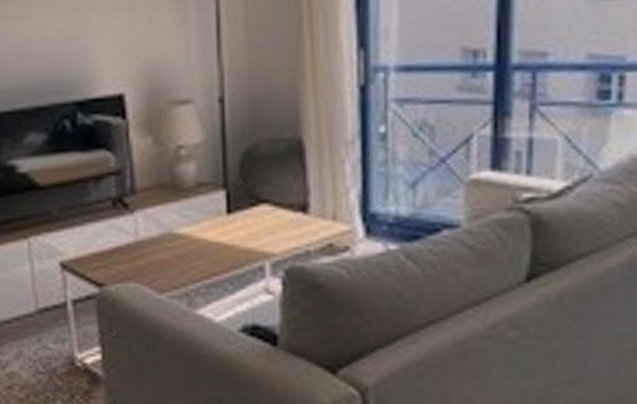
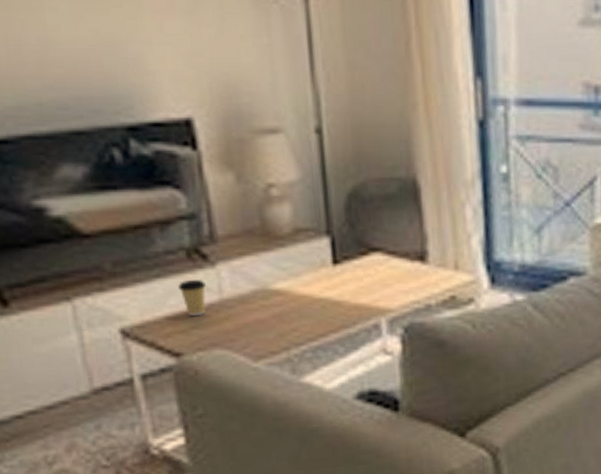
coffee cup: none [105,224,125,255] -> present [178,280,206,317]

